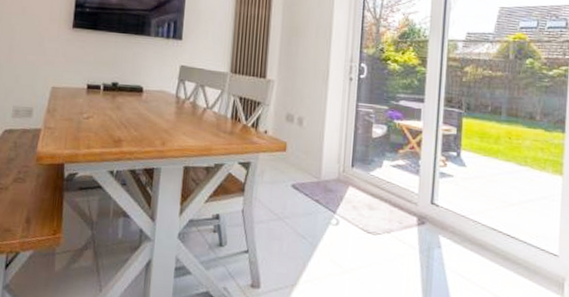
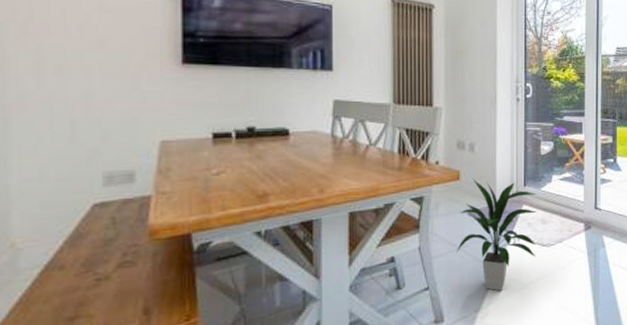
indoor plant: none [278,152,365,271] -> present [457,179,538,291]

